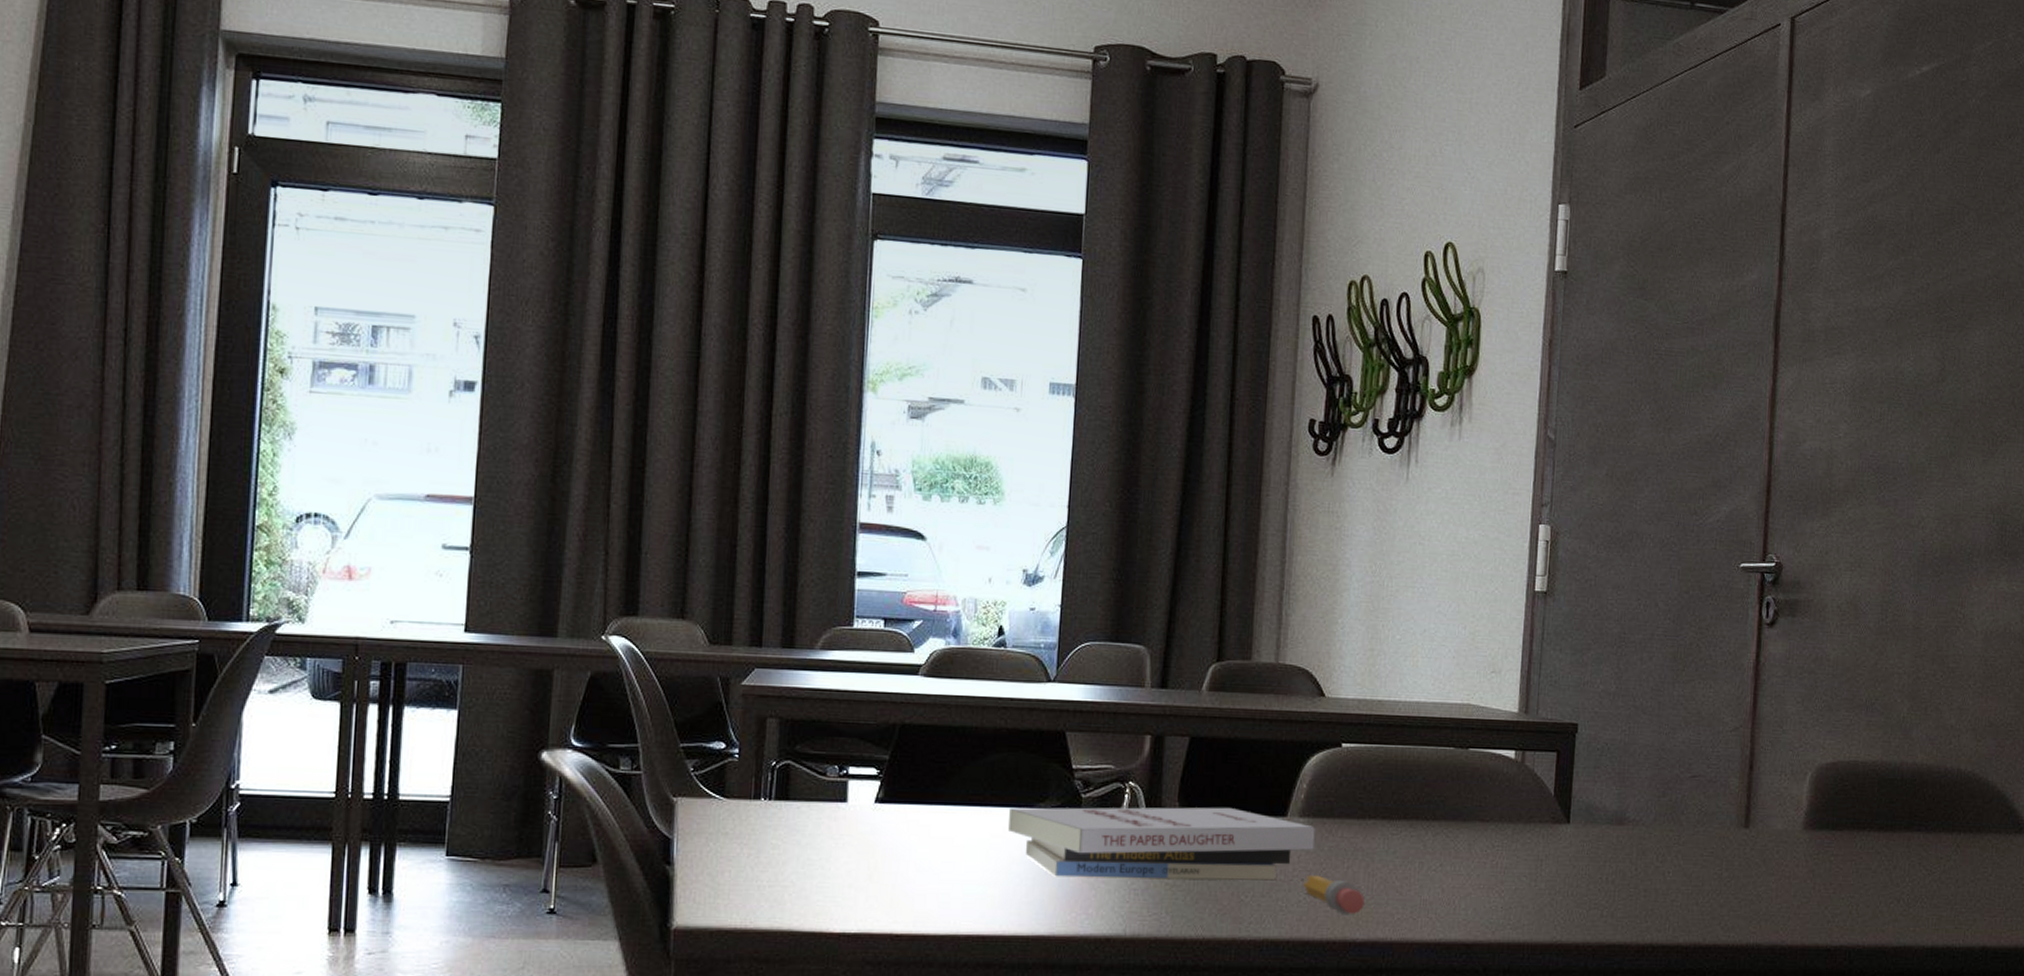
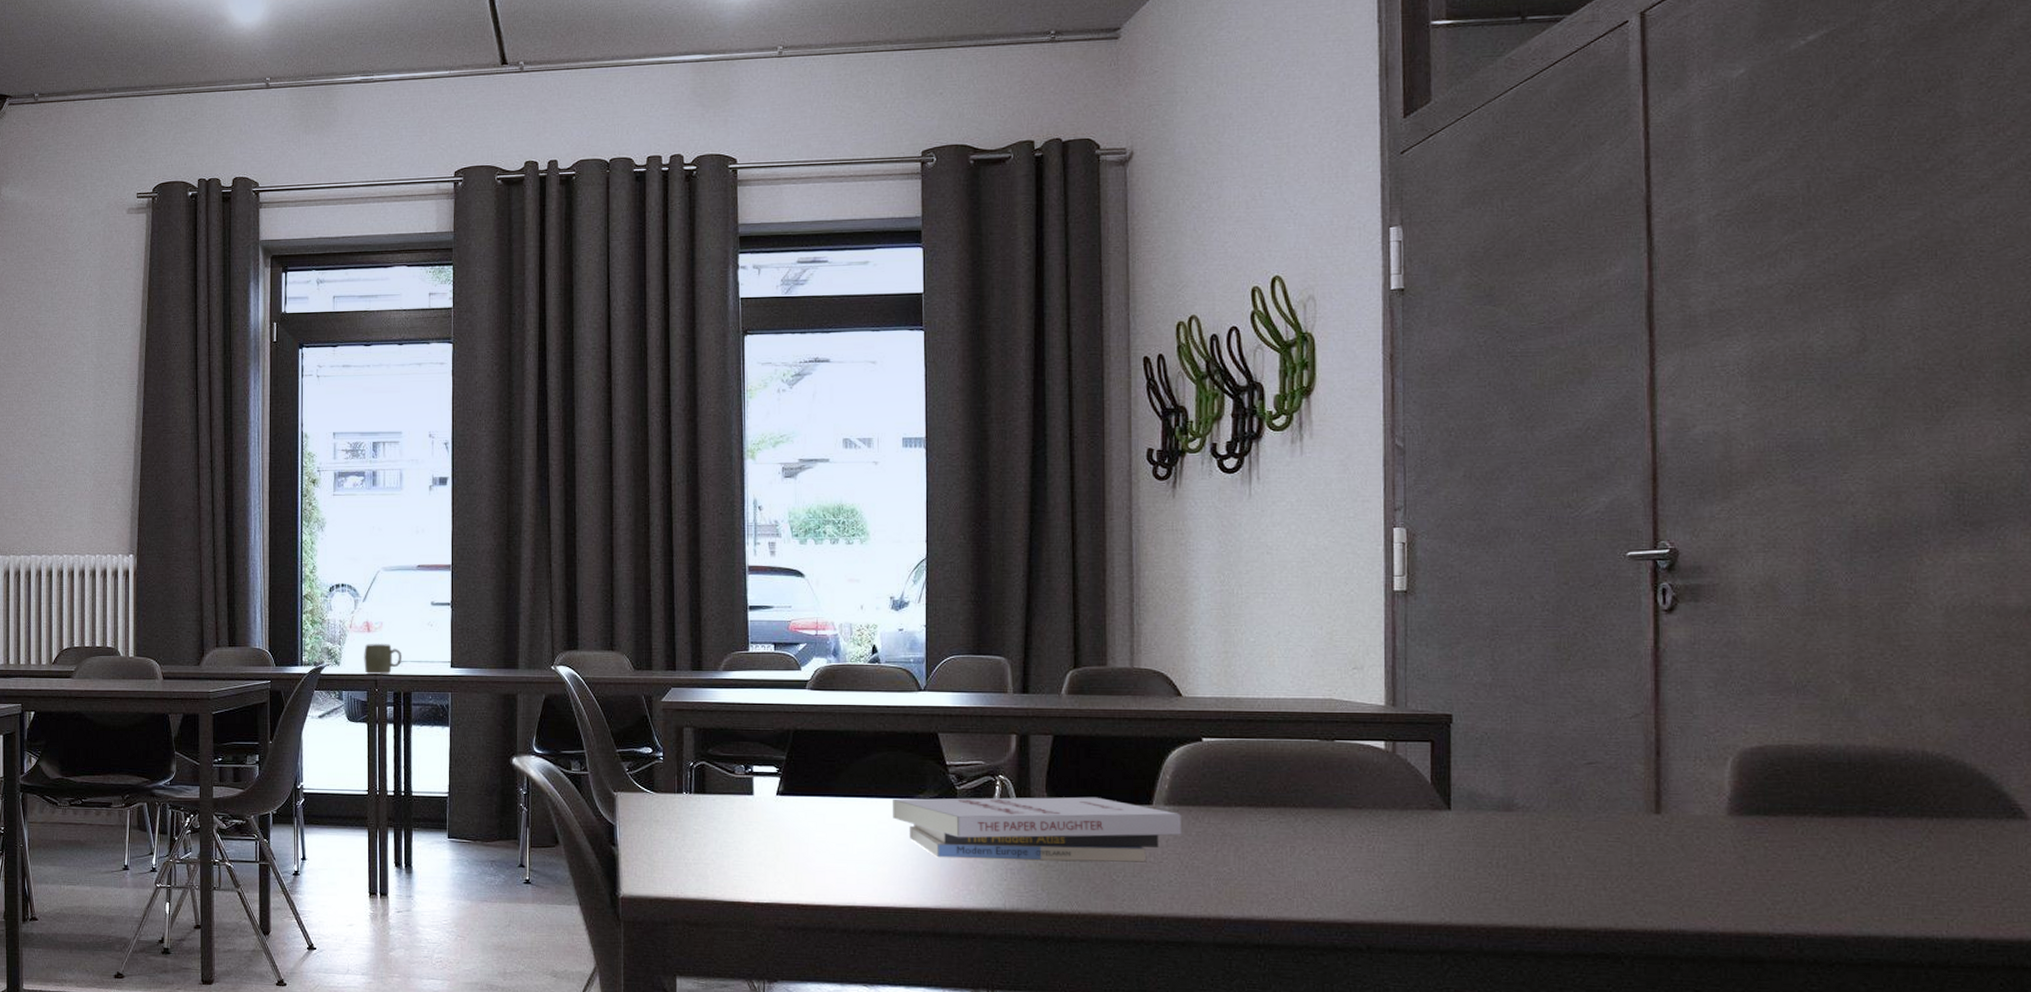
mug: none [340,596,397,637] -> present [364,644,402,674]
pencil: present [1301,874,1365,914] -> none [1171,857,1236,894]

